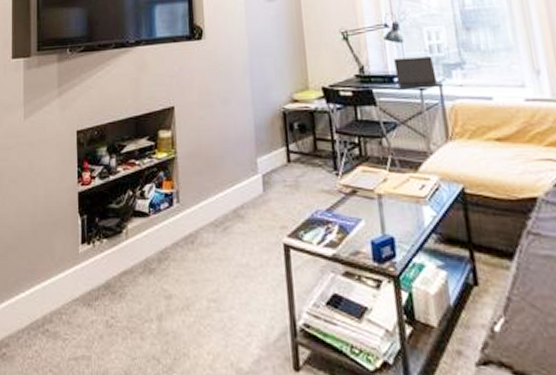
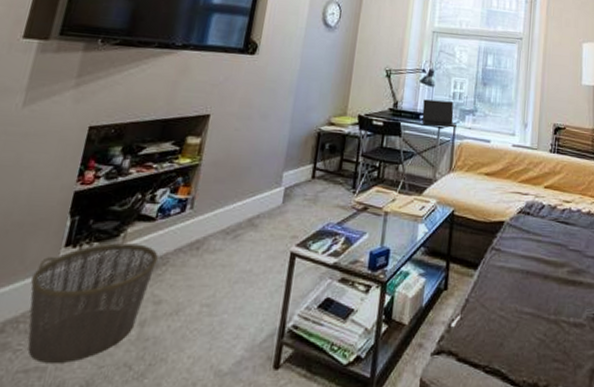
basket: none [62,239,160,353] -> present [28,243,159,363]

